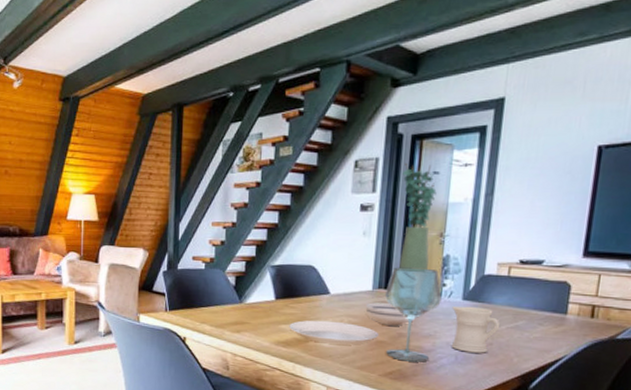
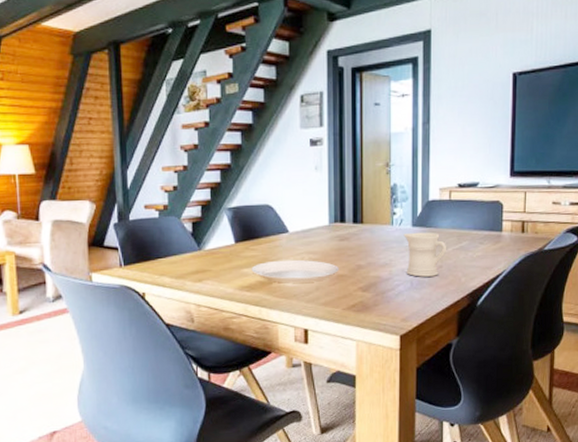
bowl: present [365,302,410,326] -> none [324,236,367,259]
wine glass: present [384,267,442,362] -> none [341,198,393,292]
vase: present [399,162,437,269] -> none [346,95,379,201]

